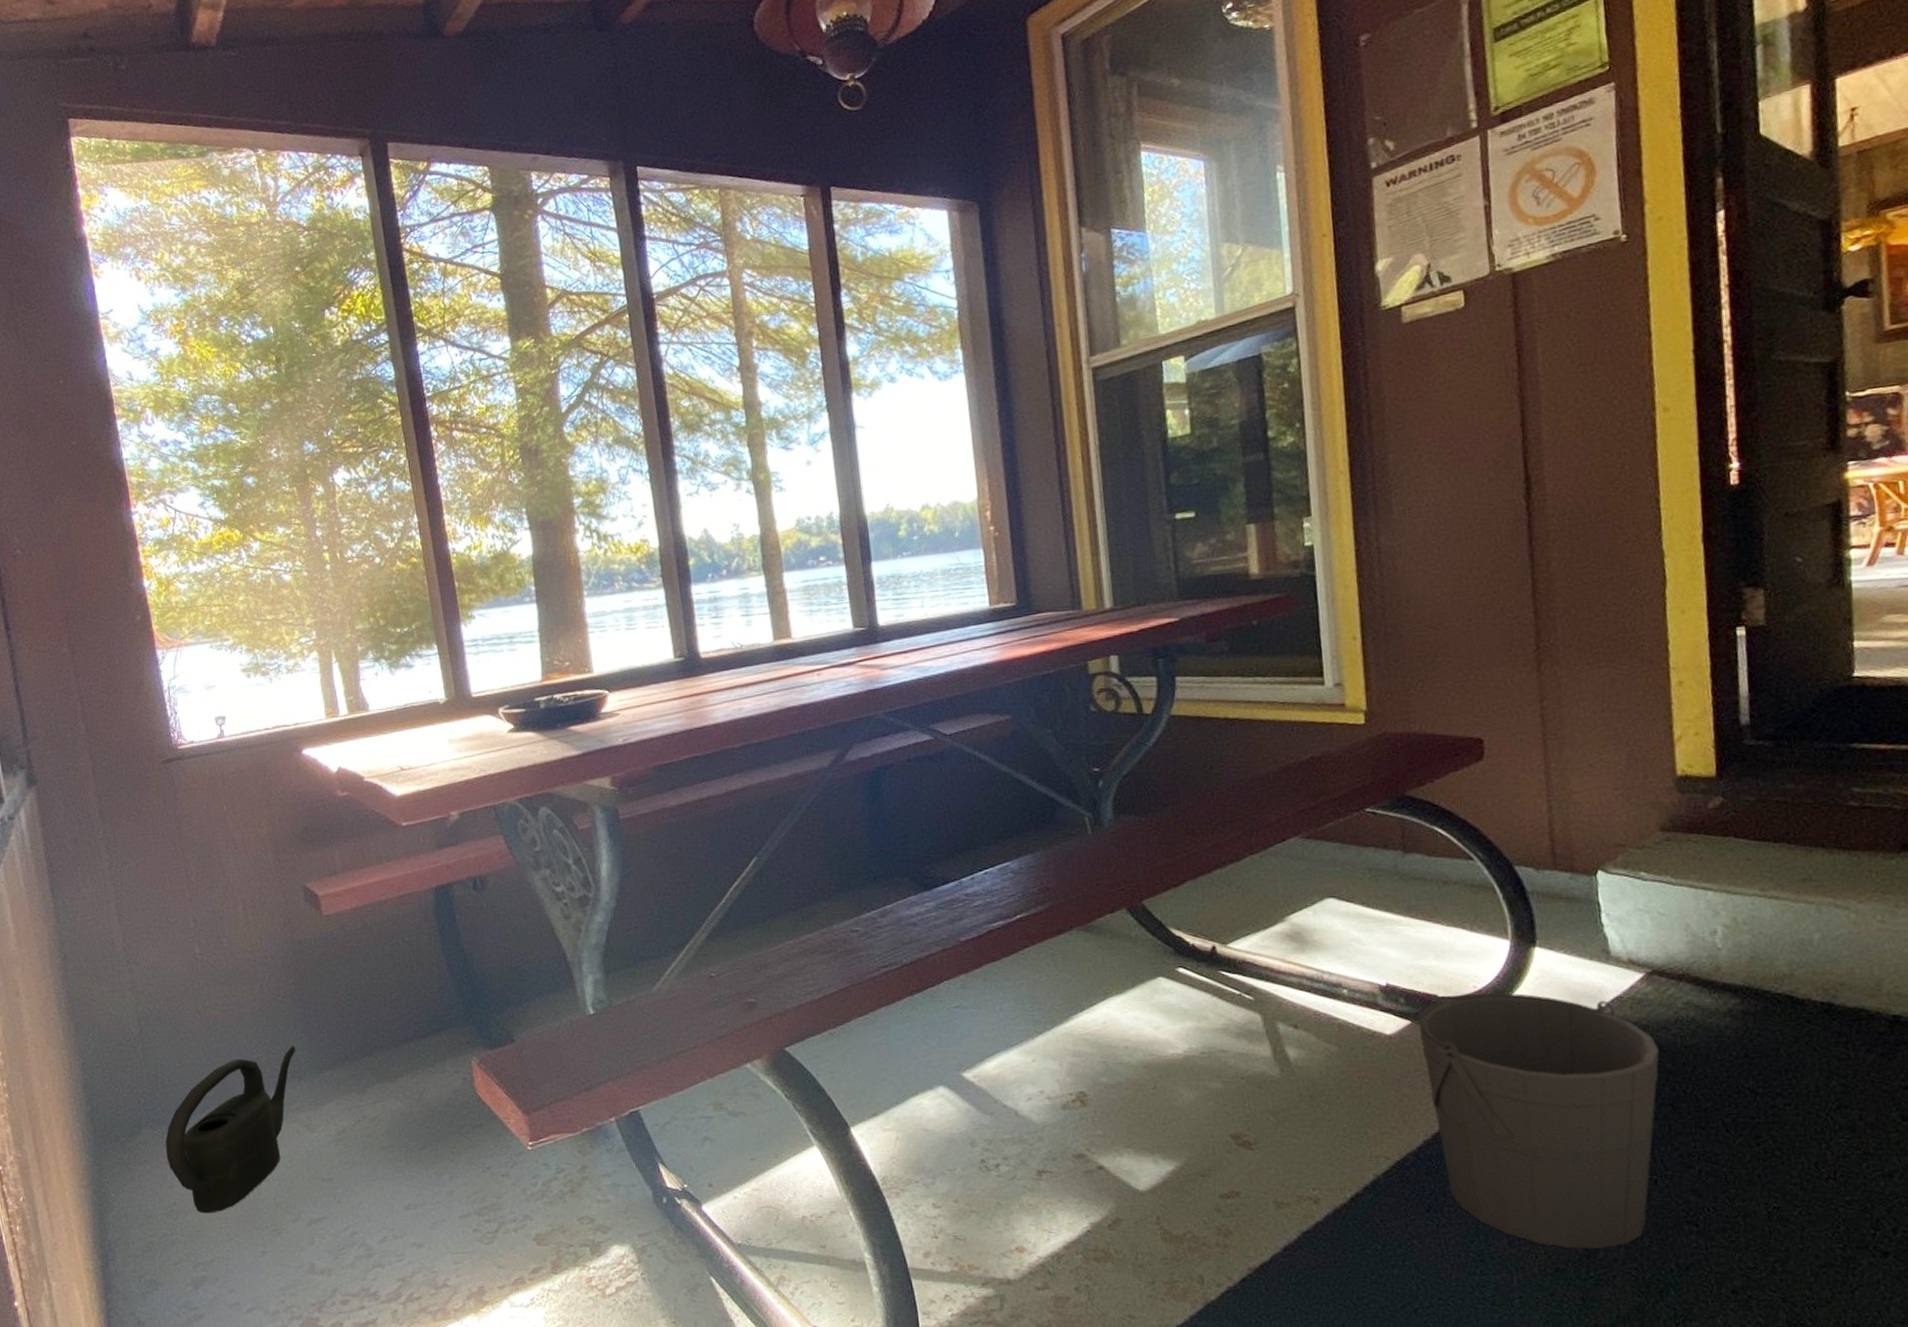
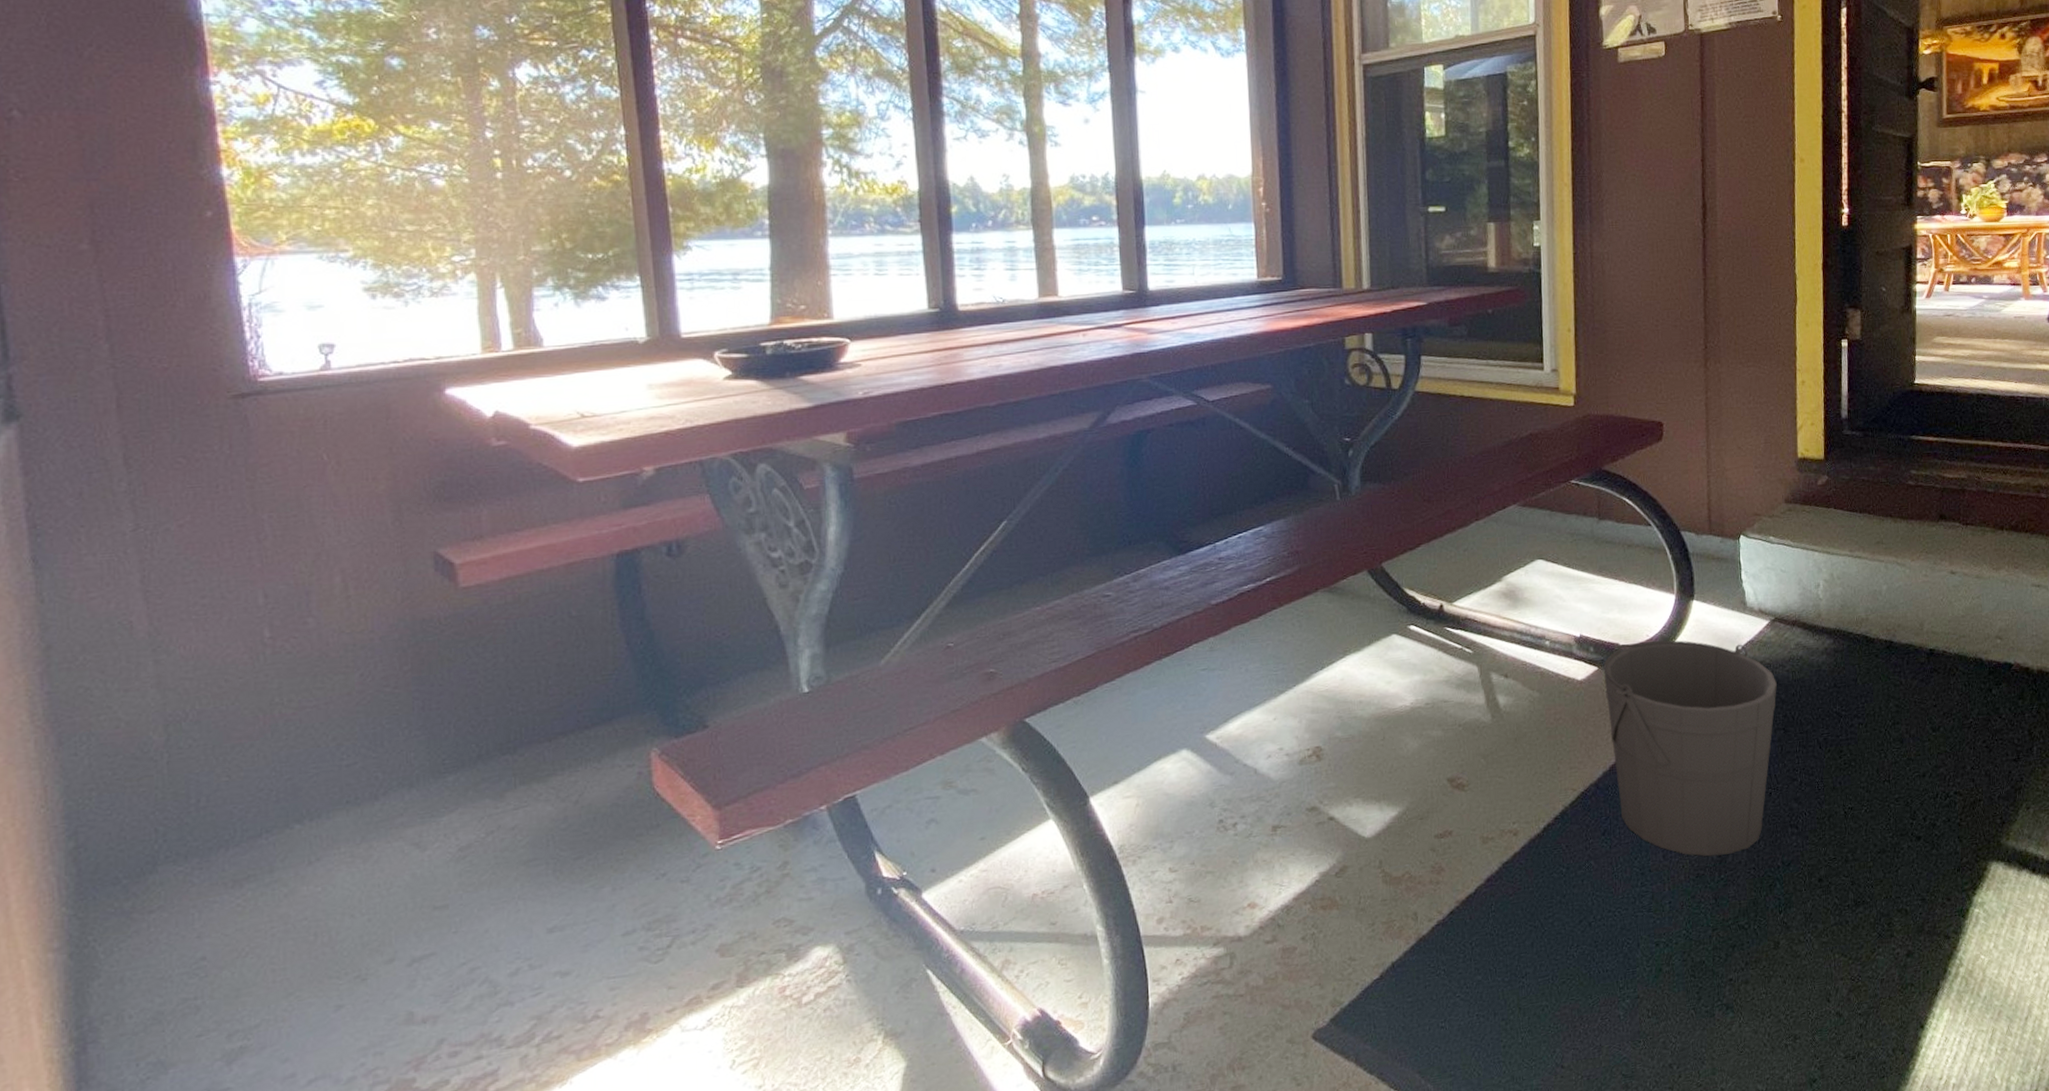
watering can: present [165,1046,296,1214] -> none [194,747,407,967]

